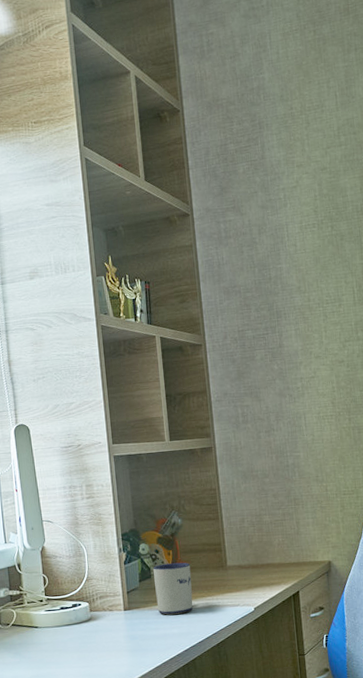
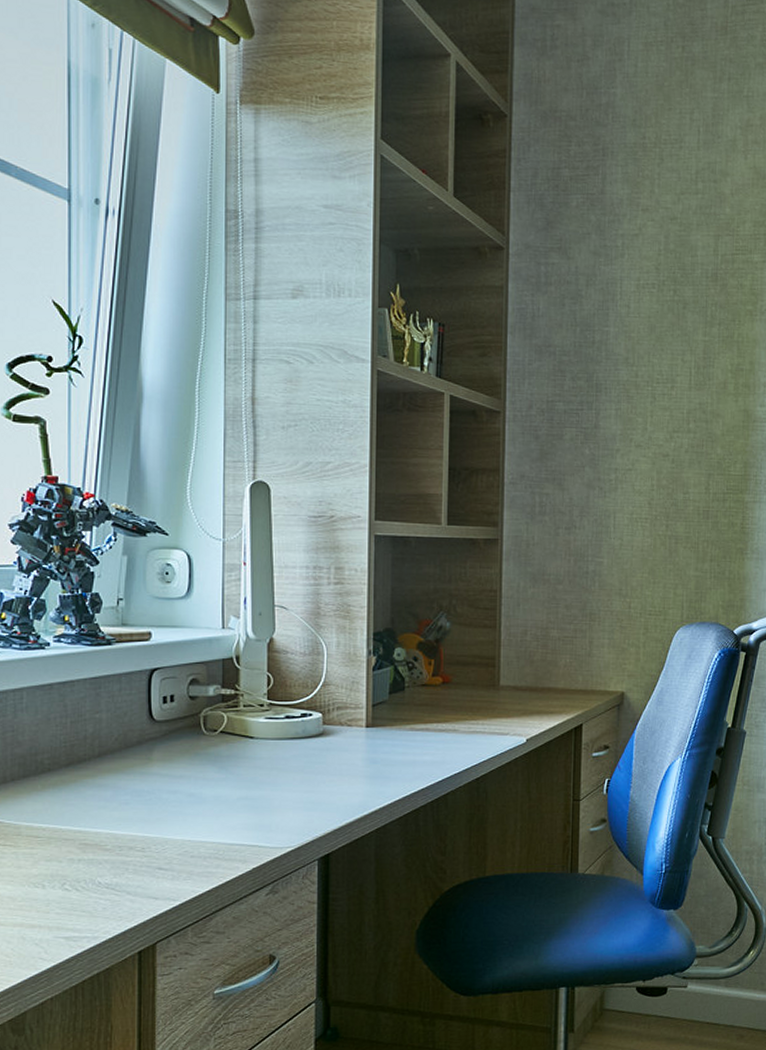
mug: present [152,562,193,615] -> none [407,675,455,738]

